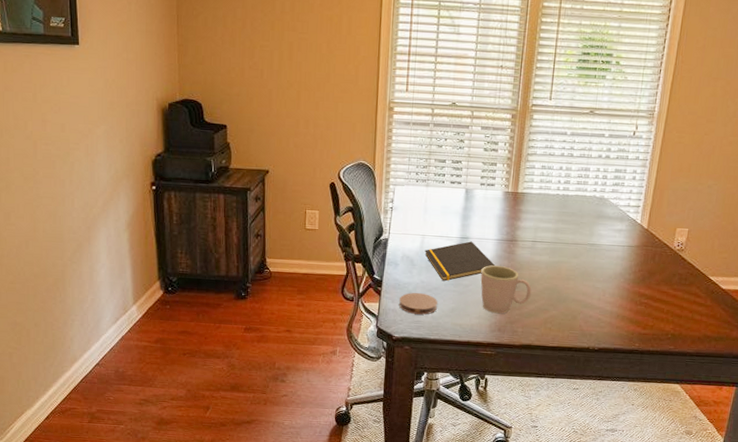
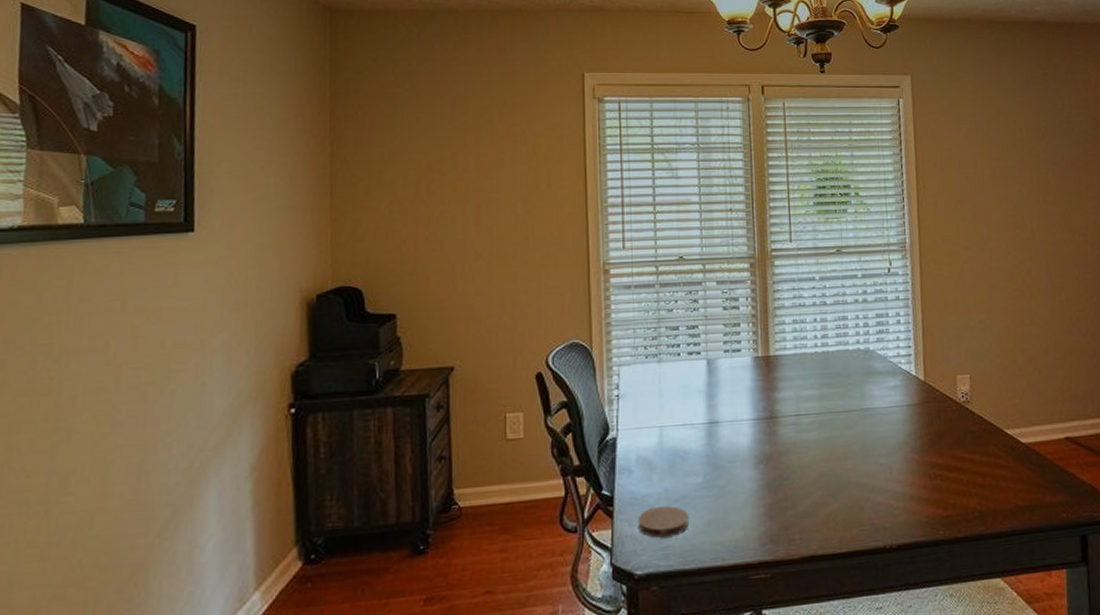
notepad: present [424,241,496,282] -> none [665,426,756,485]
mug: present [480,265,532,314] -> none [739,453,805,520]

